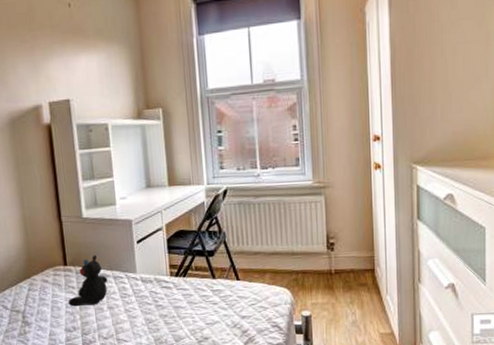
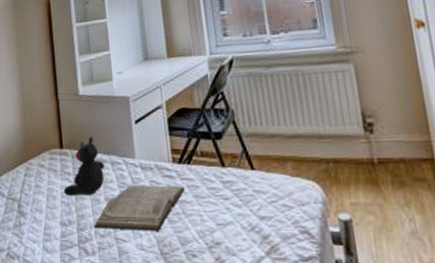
diary: none [97,294,180,333] -> present [93,185,185,231]

